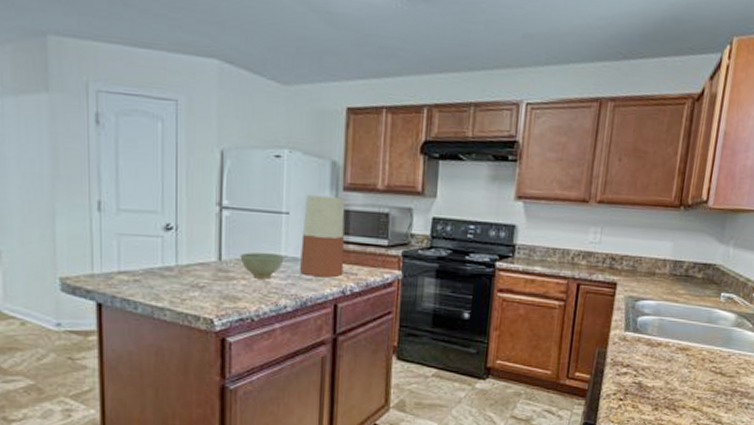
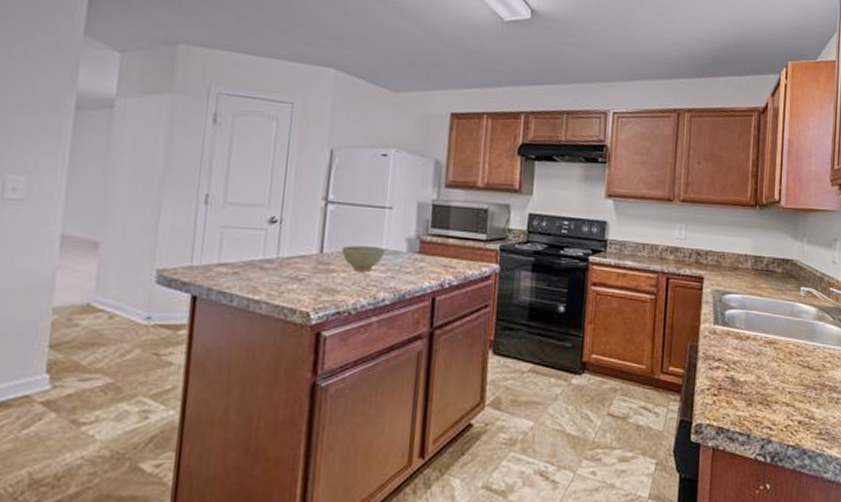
vase: present [300,194,346,278] -> none [400,191,447,271]

